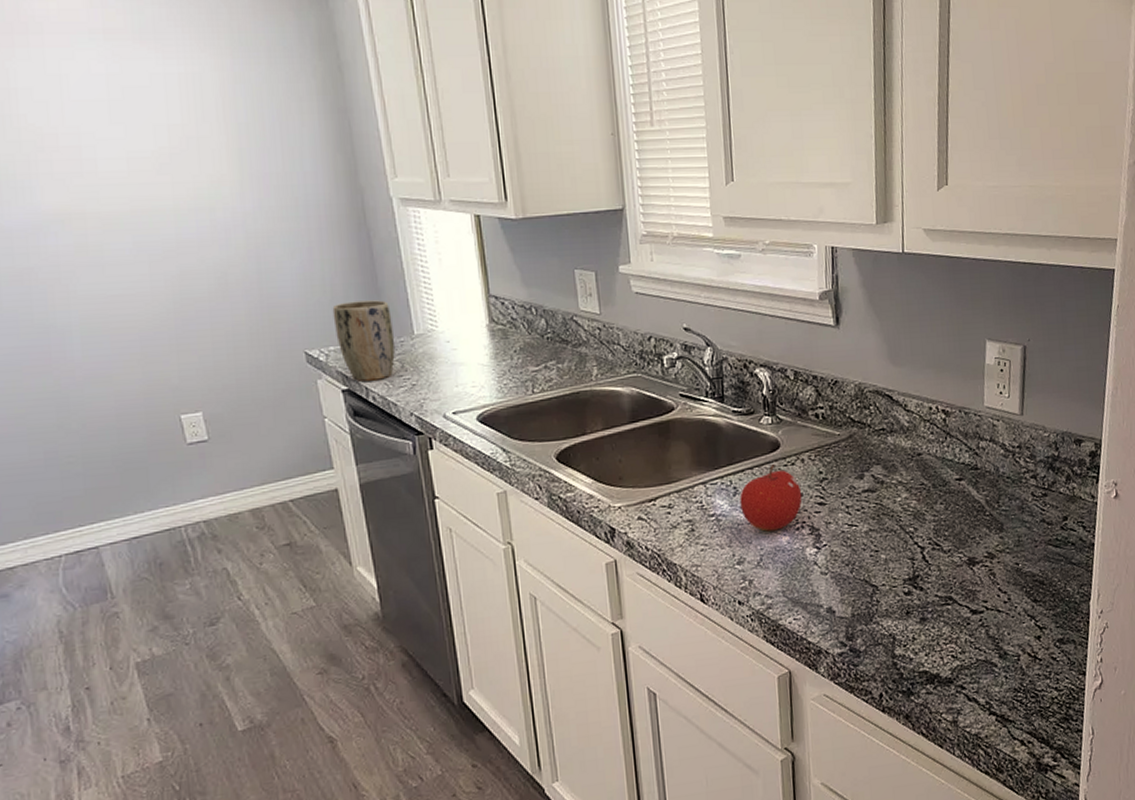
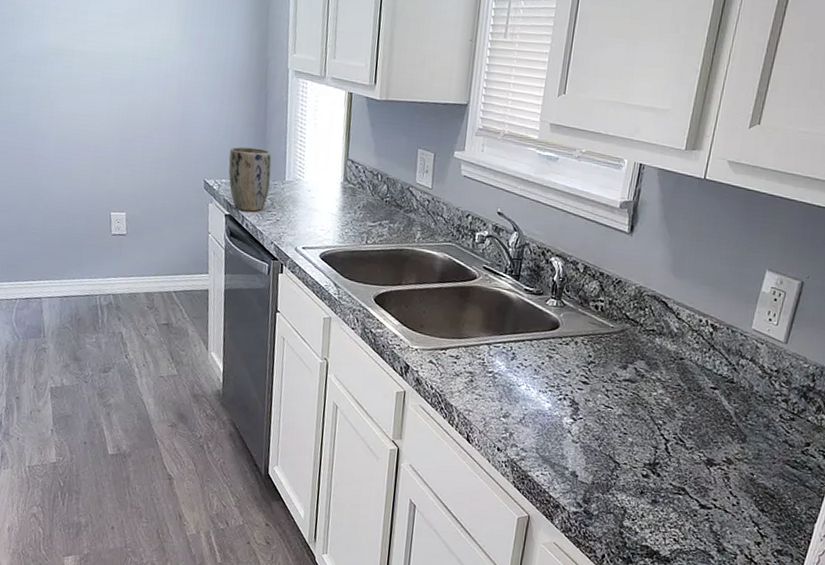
fruit: present [740,464,802,532] -> none [515,341,570,397]

